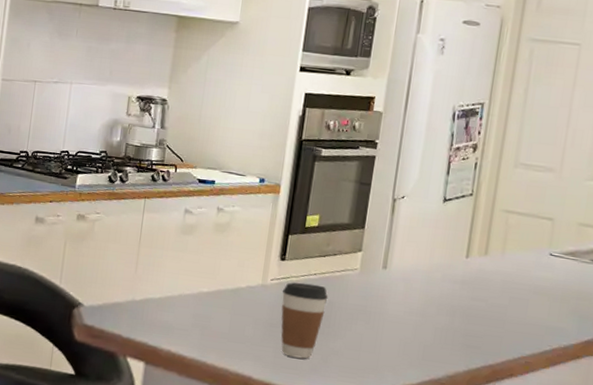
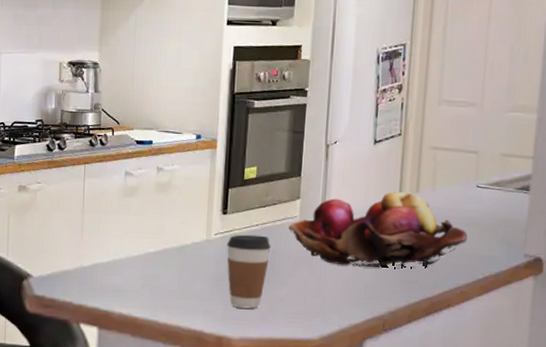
fruit basket: none [348,252,537,333] -> present [289,192,468,268]

